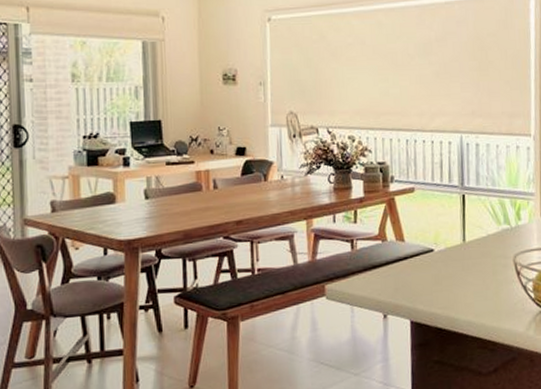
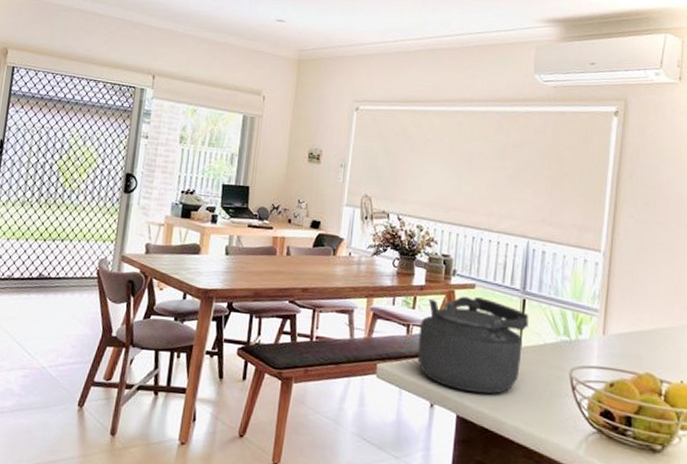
kettle: none [363,200,470,296] -> present [417,296,529,394]

